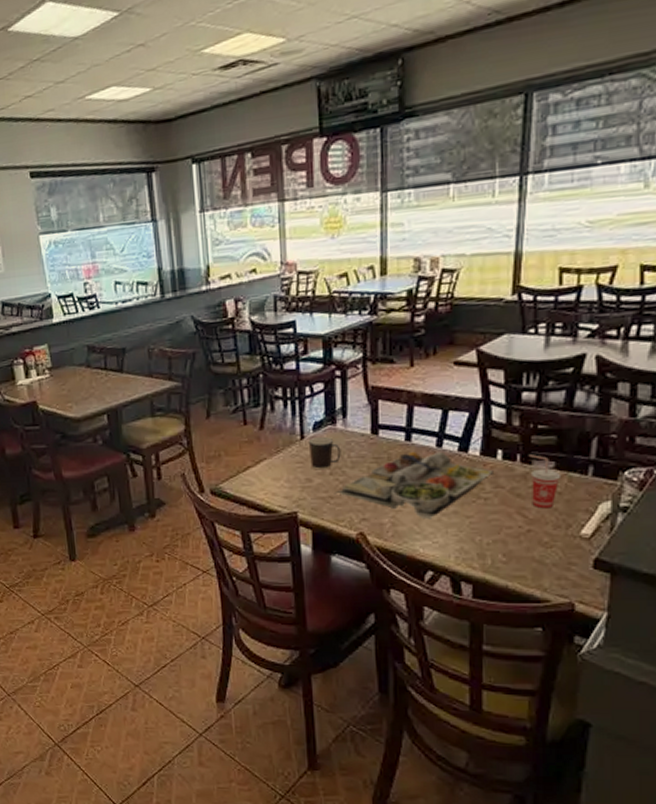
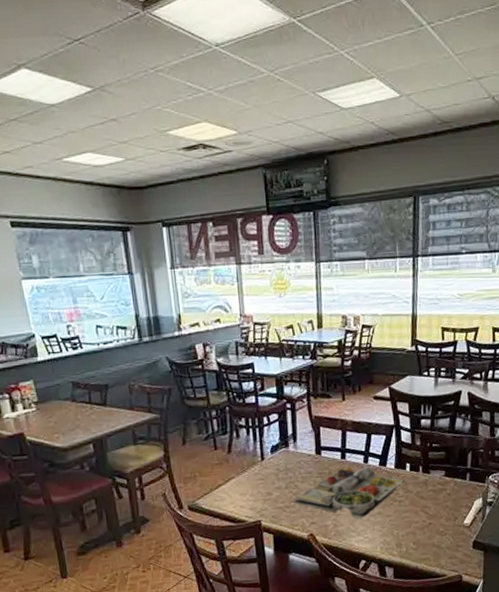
mug: present [308,436,341,470] -> none [267,457,294,485]
beverage cup: present [528,454,562,509] -> none [427,466,450,507]

